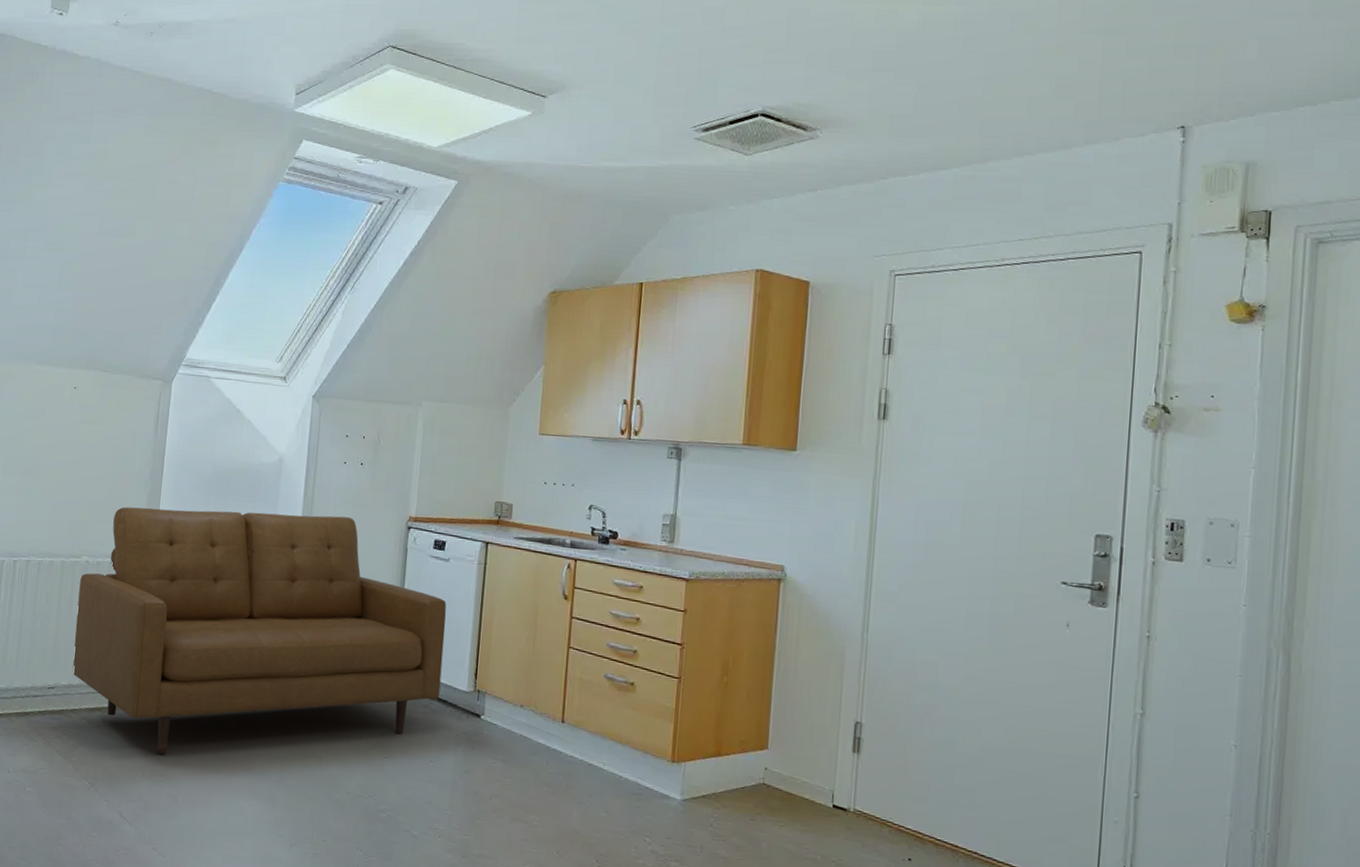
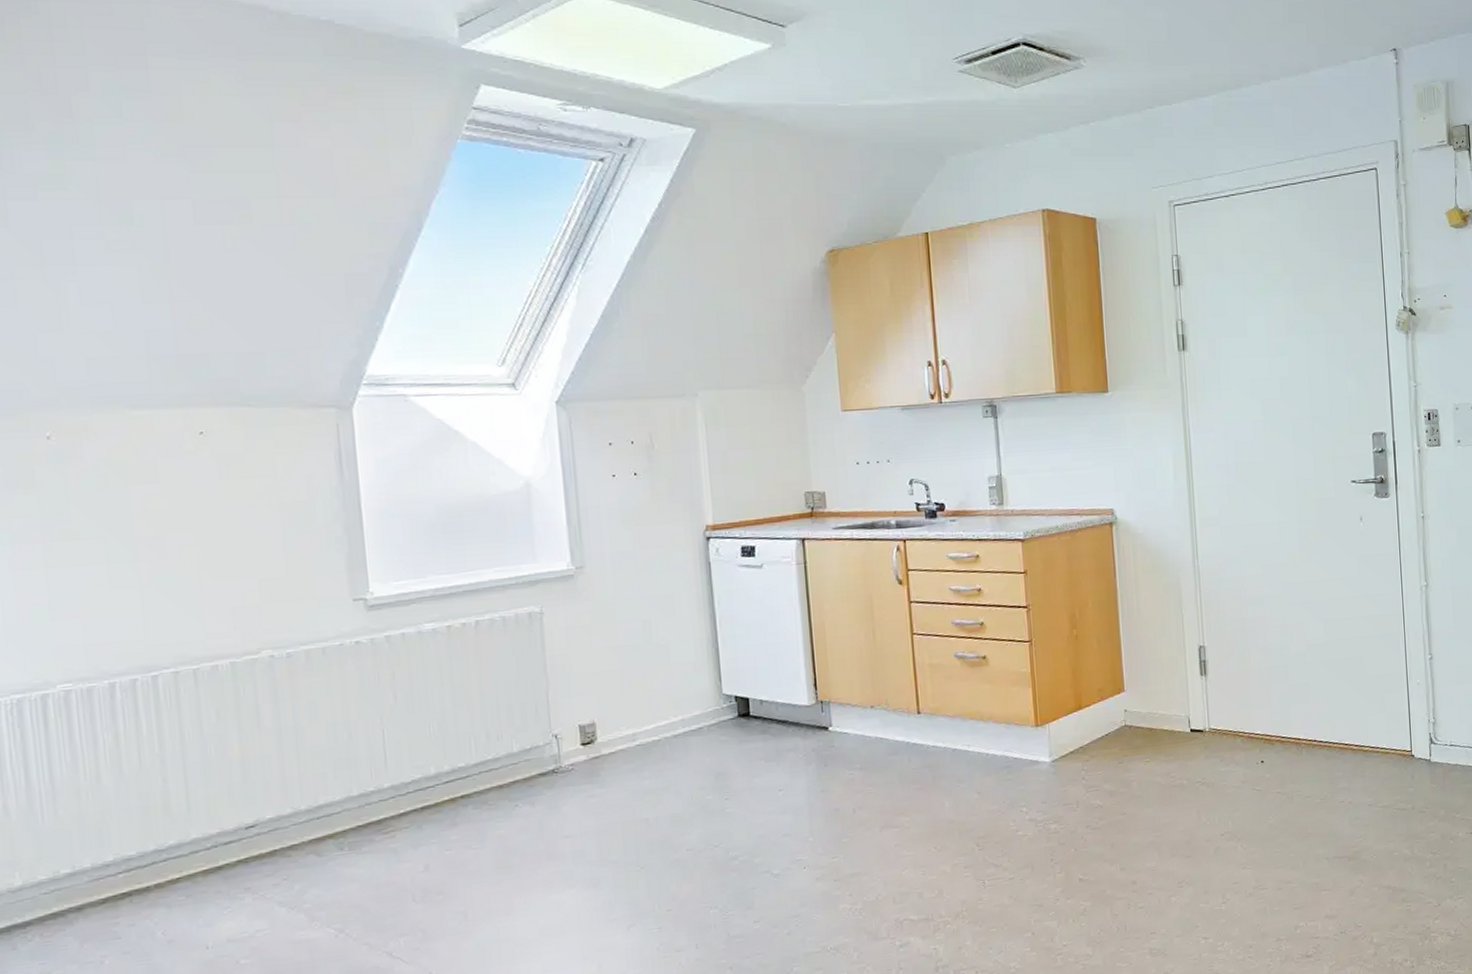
sofa: present [72,506,447,755] -> none [265,538,778,870]

